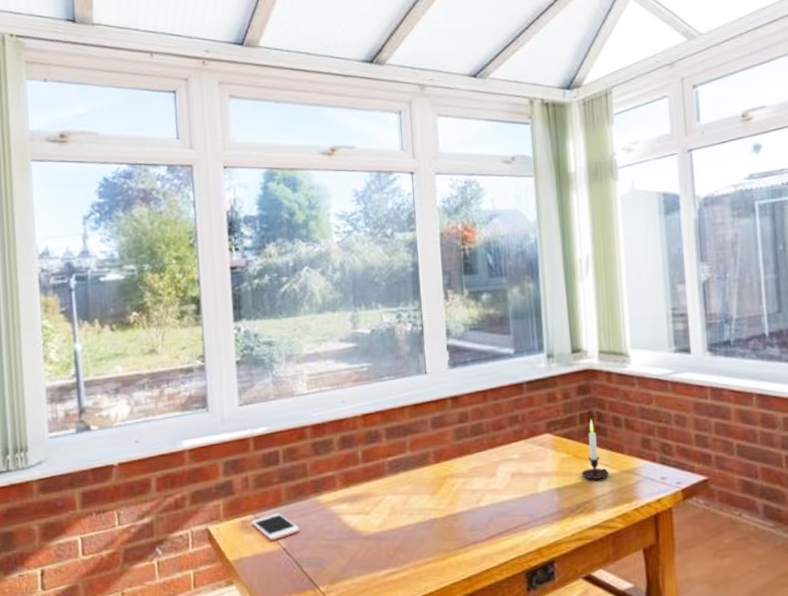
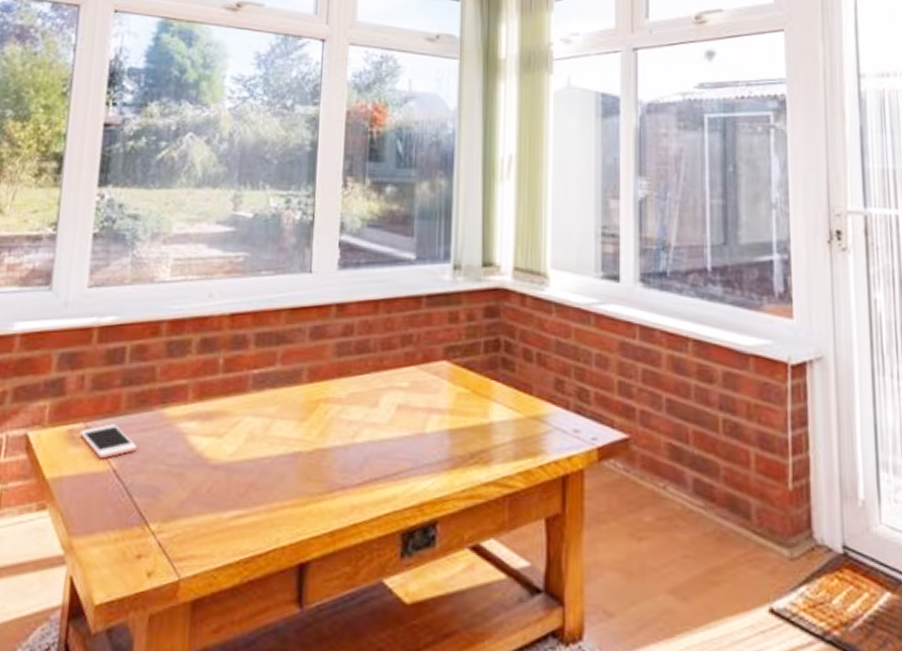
candle: present [581,419,610,480] -> none [480,349,513,424]

